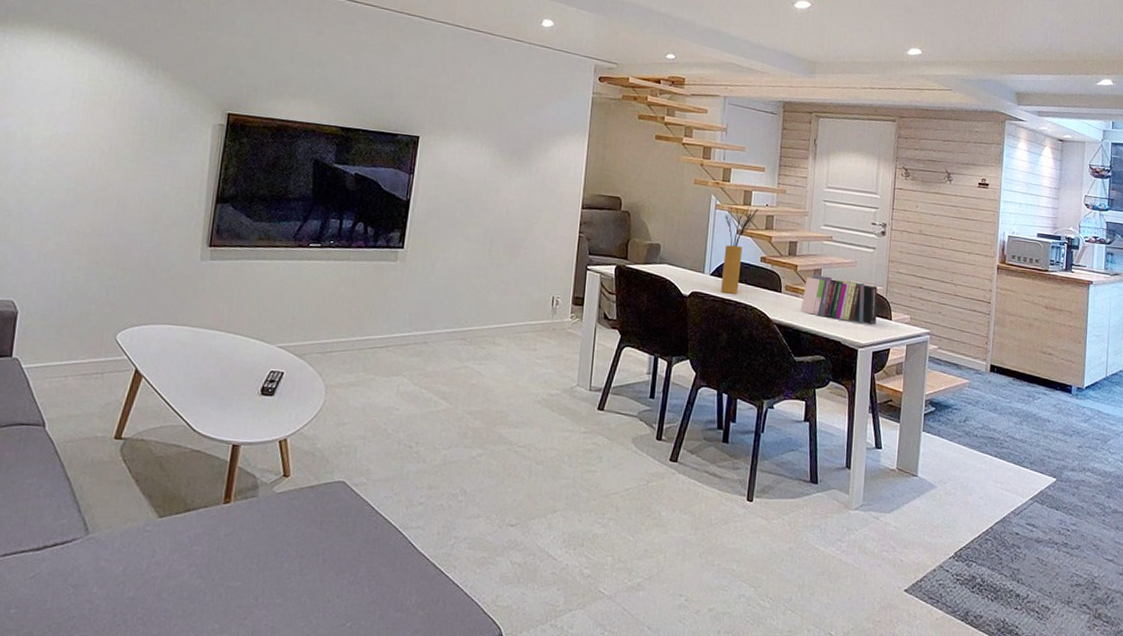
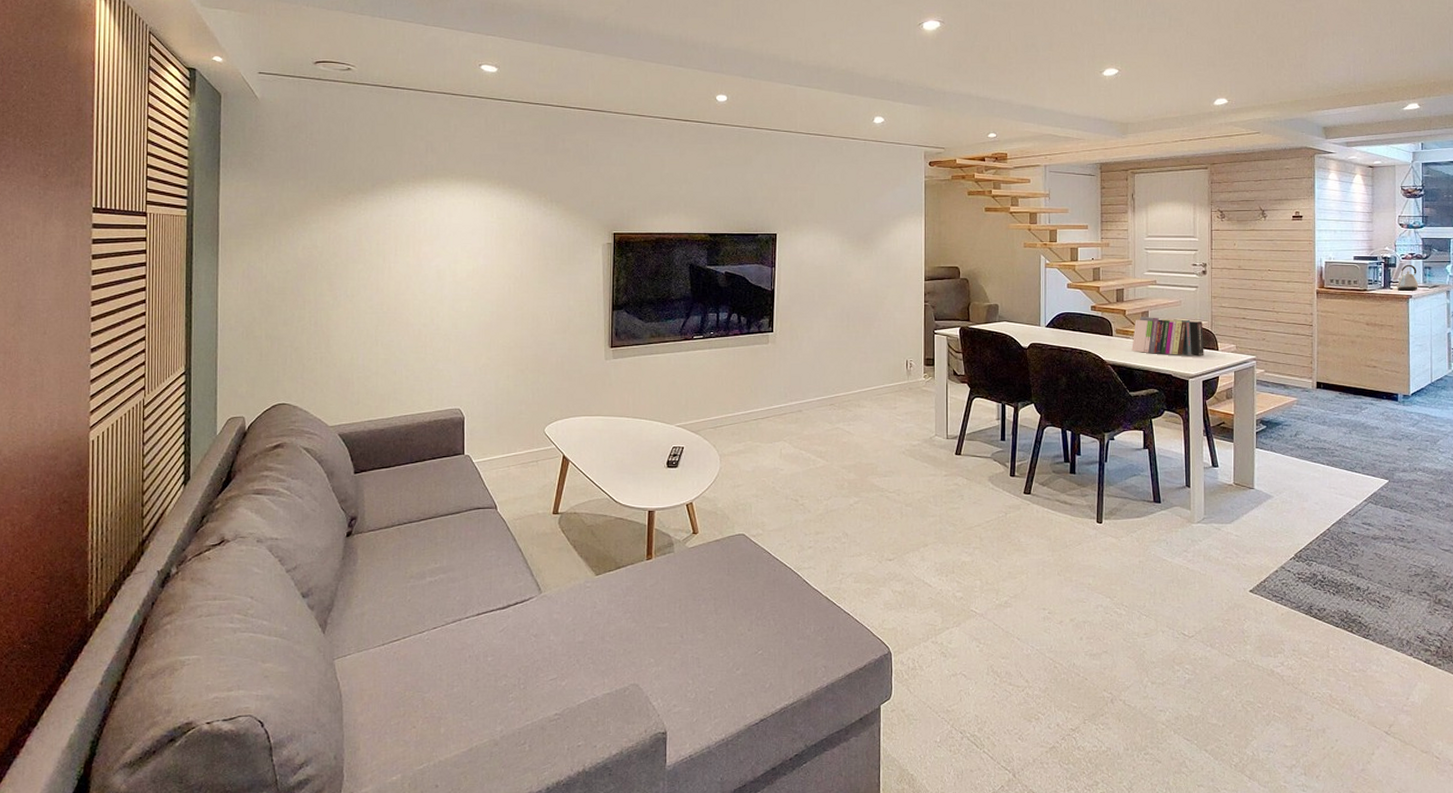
vase: present [720,206,759,294] -> none [1054,263,1085,342]
kettle: none [1078,248,1101,278] -> present [1397,264,1419,292]

